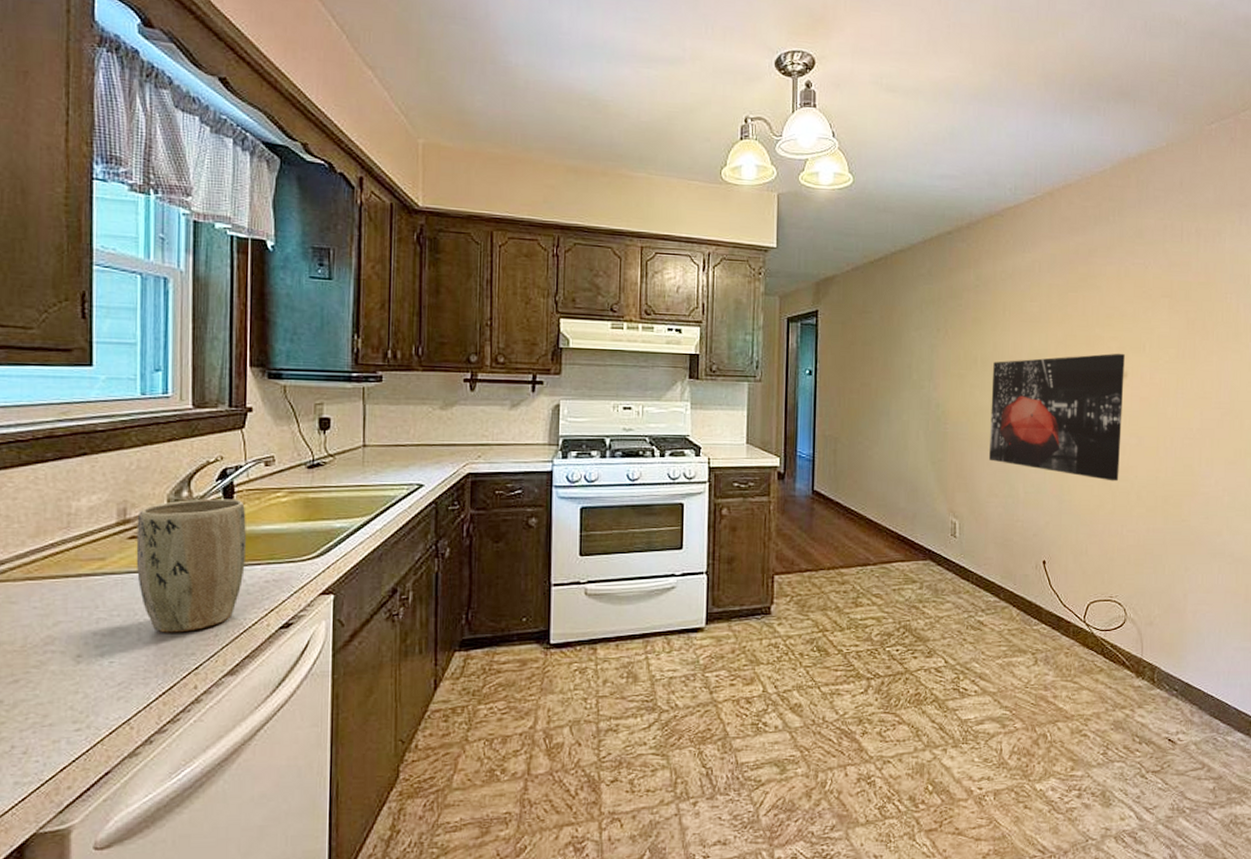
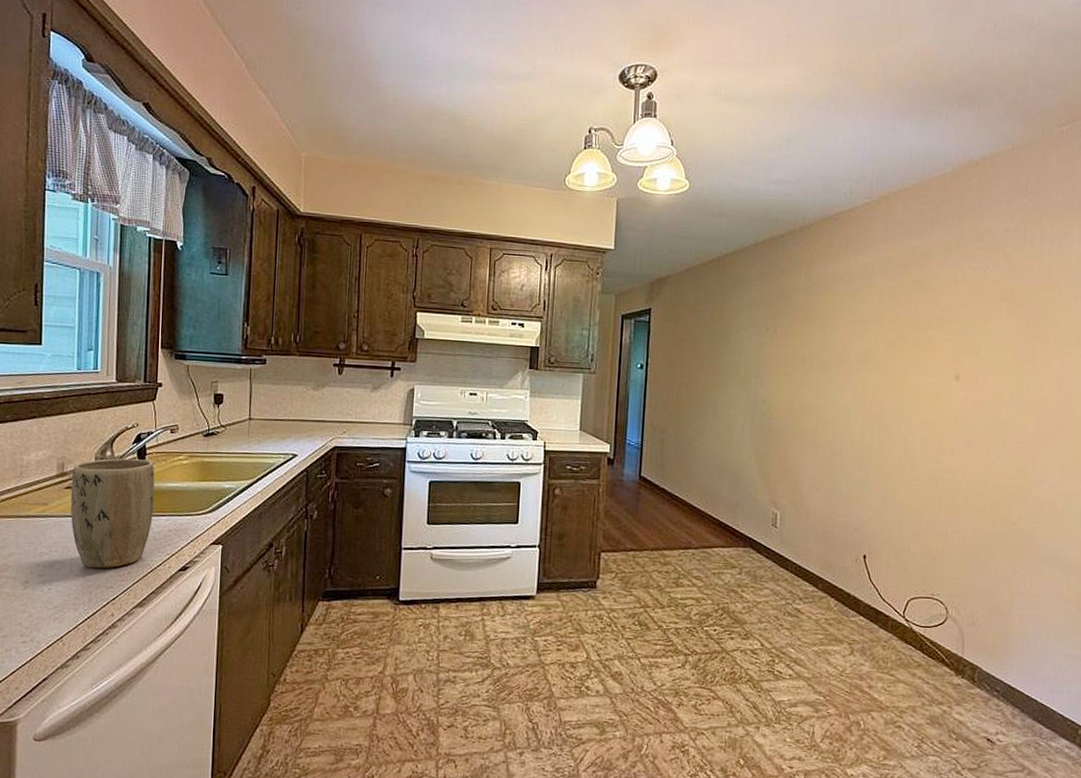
wall art: present [988,353,1125,482] -> none [812,355,958,482]

